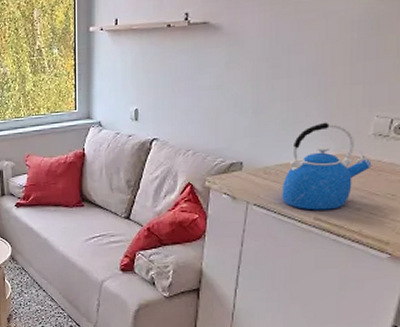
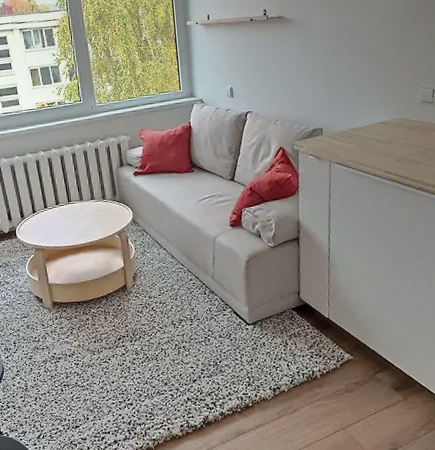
kettle: present [282,122,372,210] -> none [356,93,424,165]

